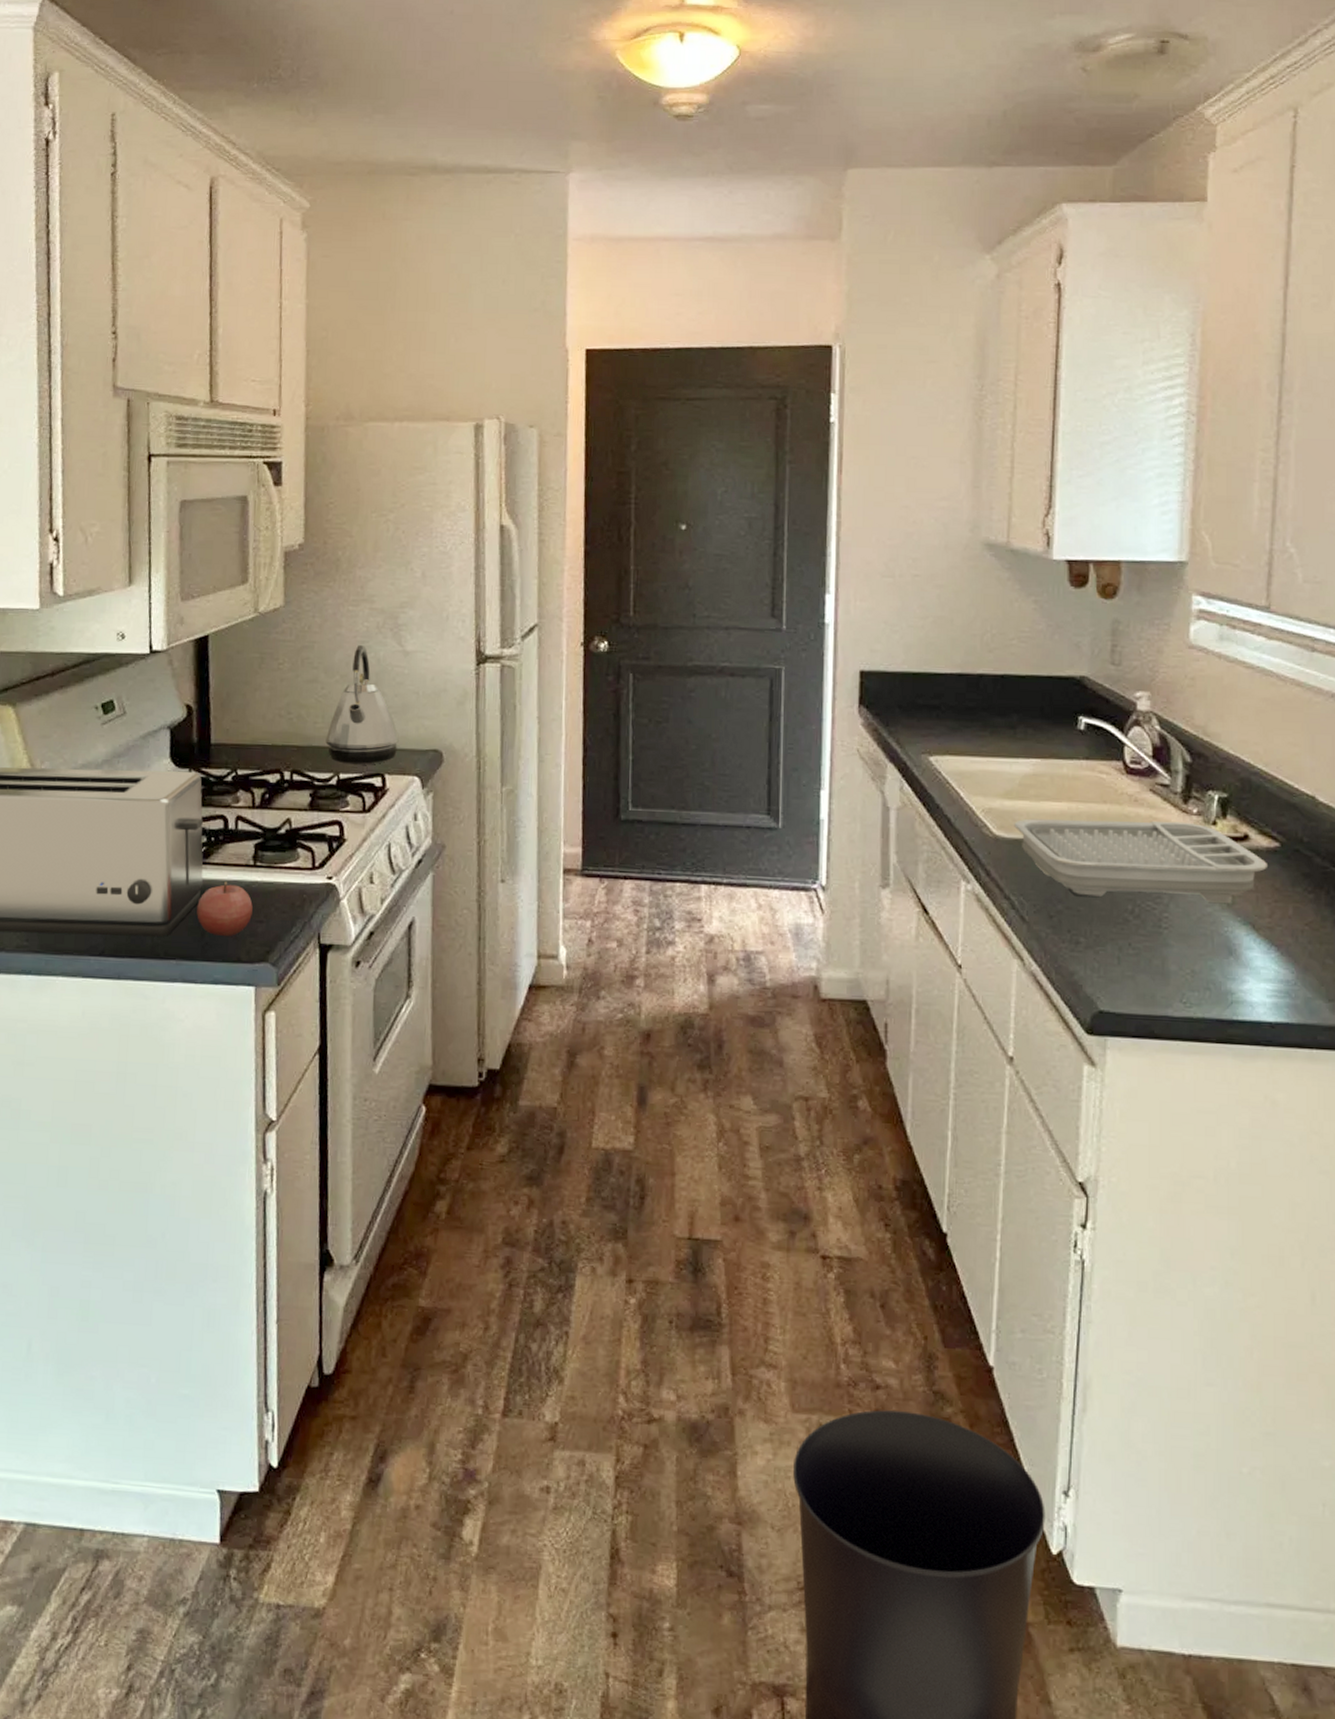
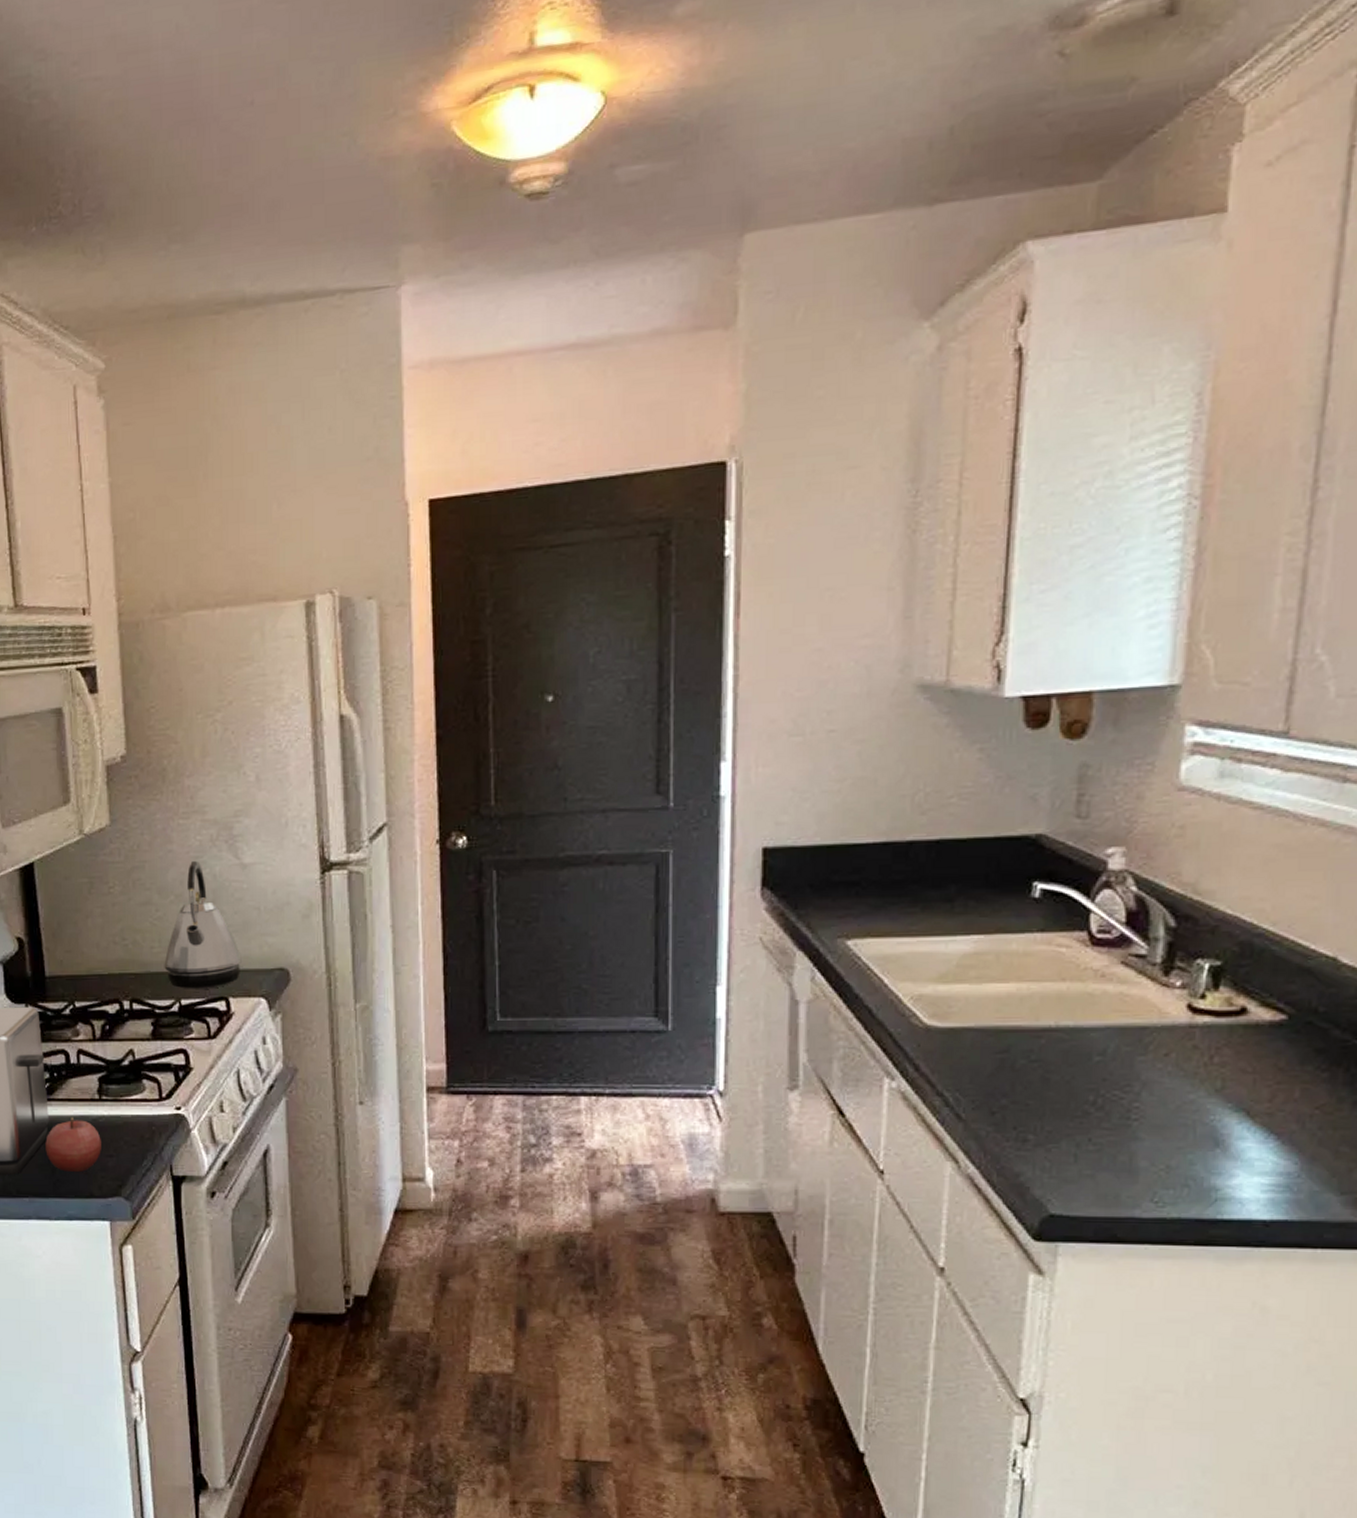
dish rack: present [1014,818,1269,903] -> none [949,997,1271,1089]

